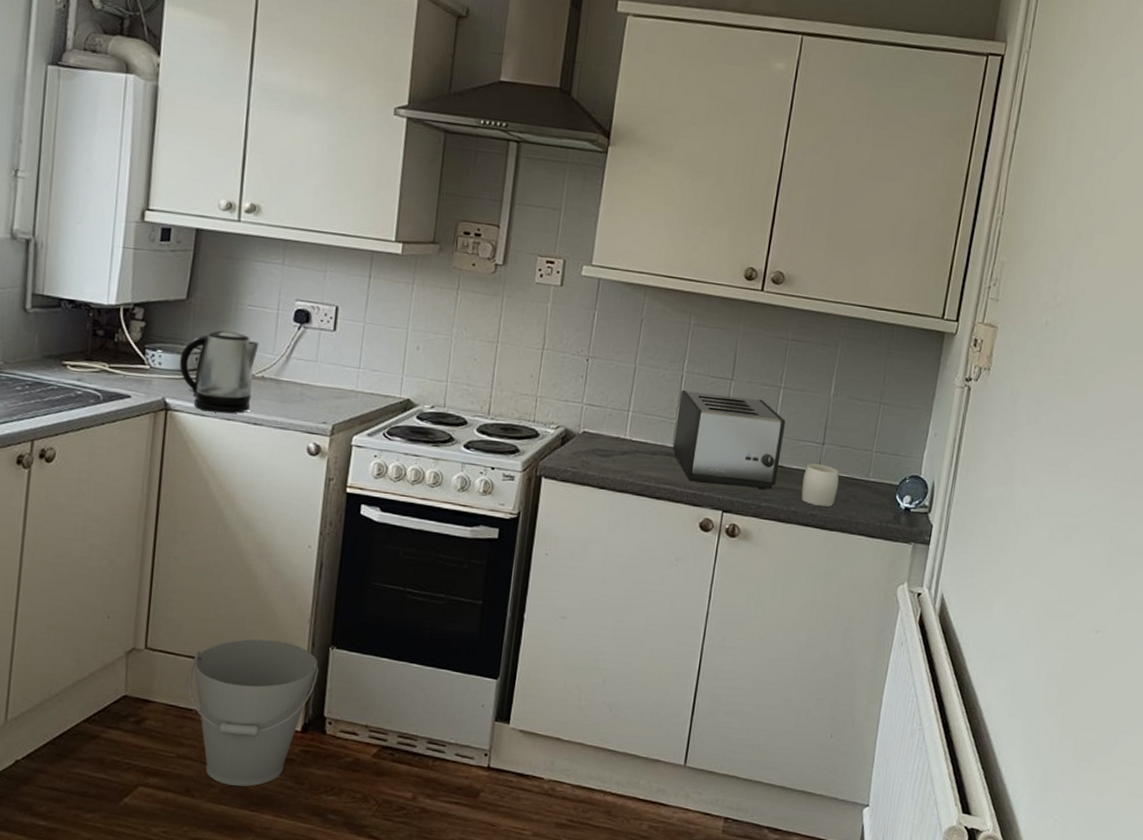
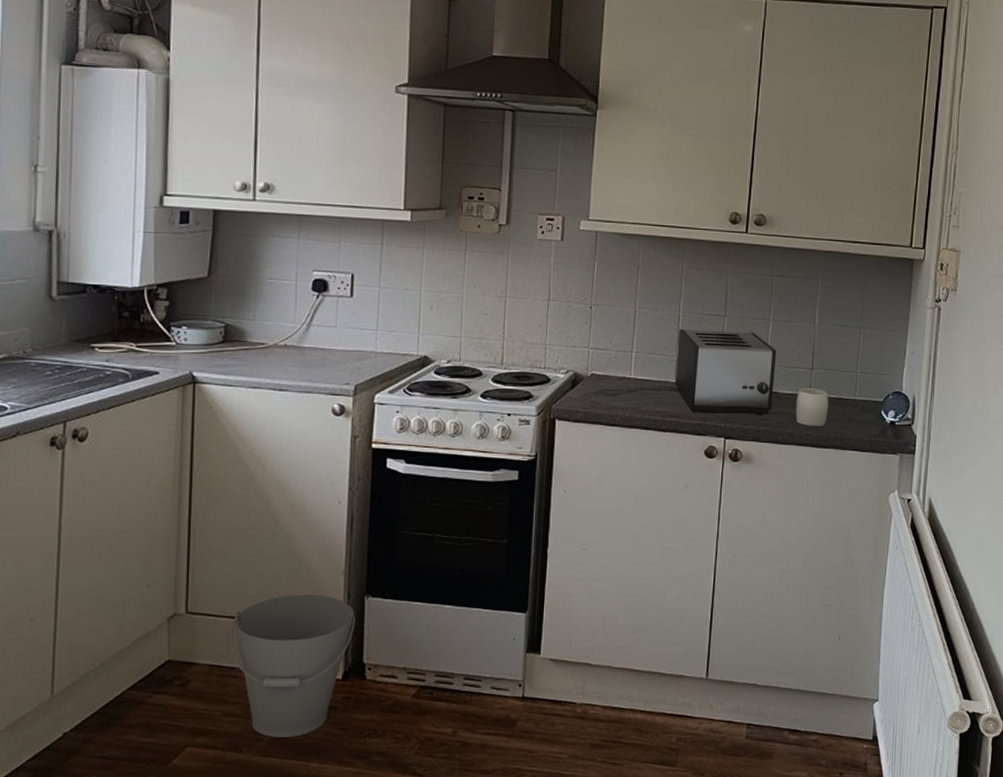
kettle: present [179,330,260,414] -> none [205,303,281,382]

